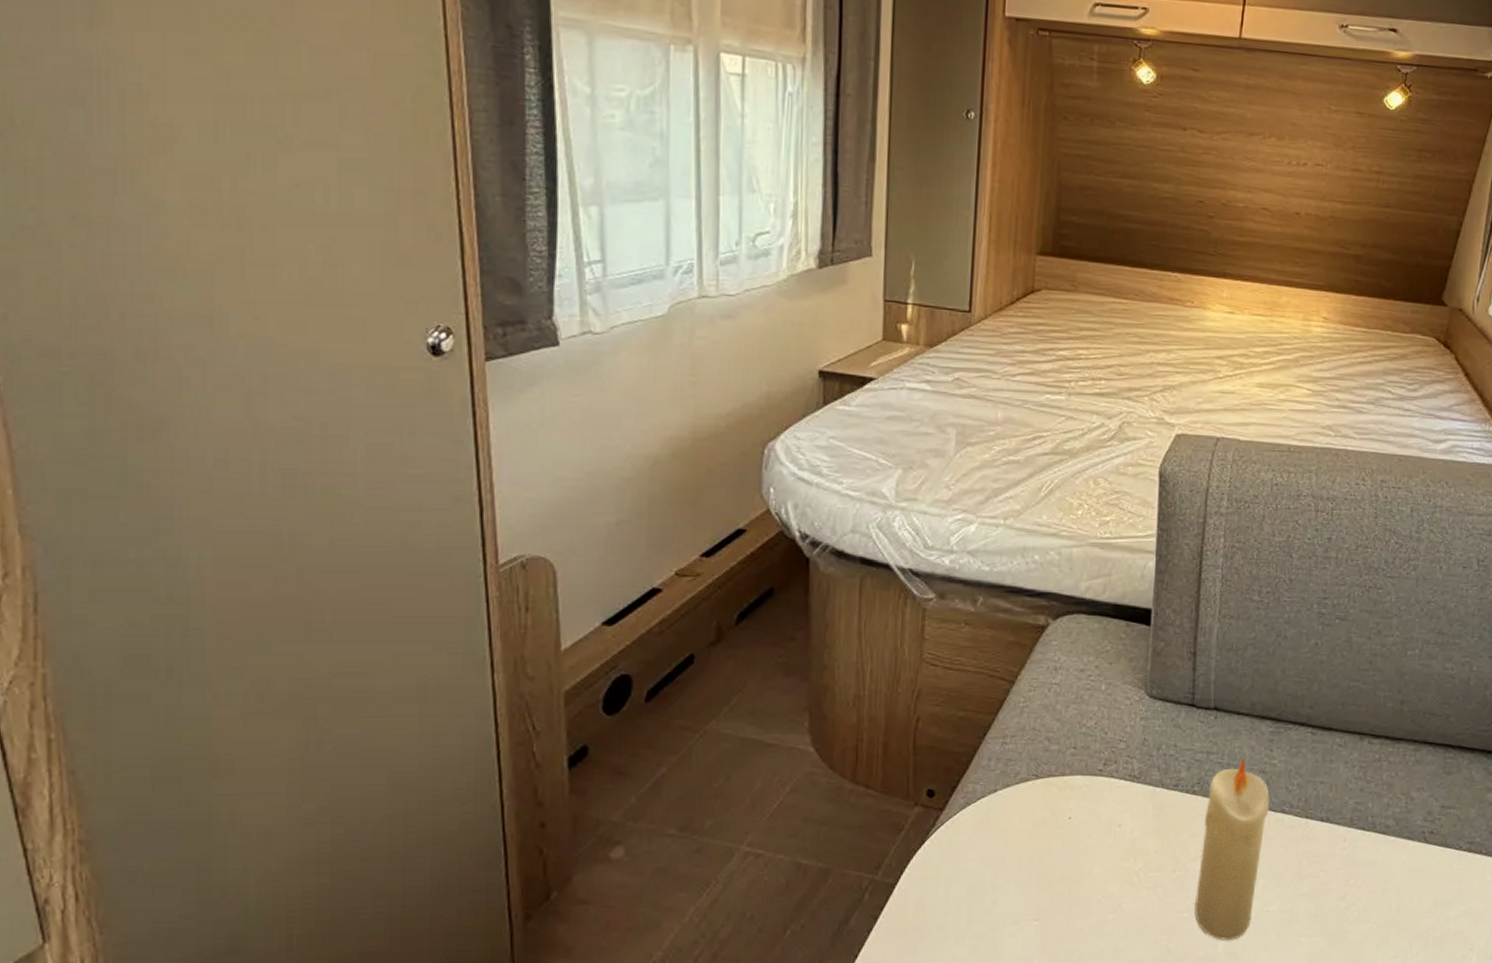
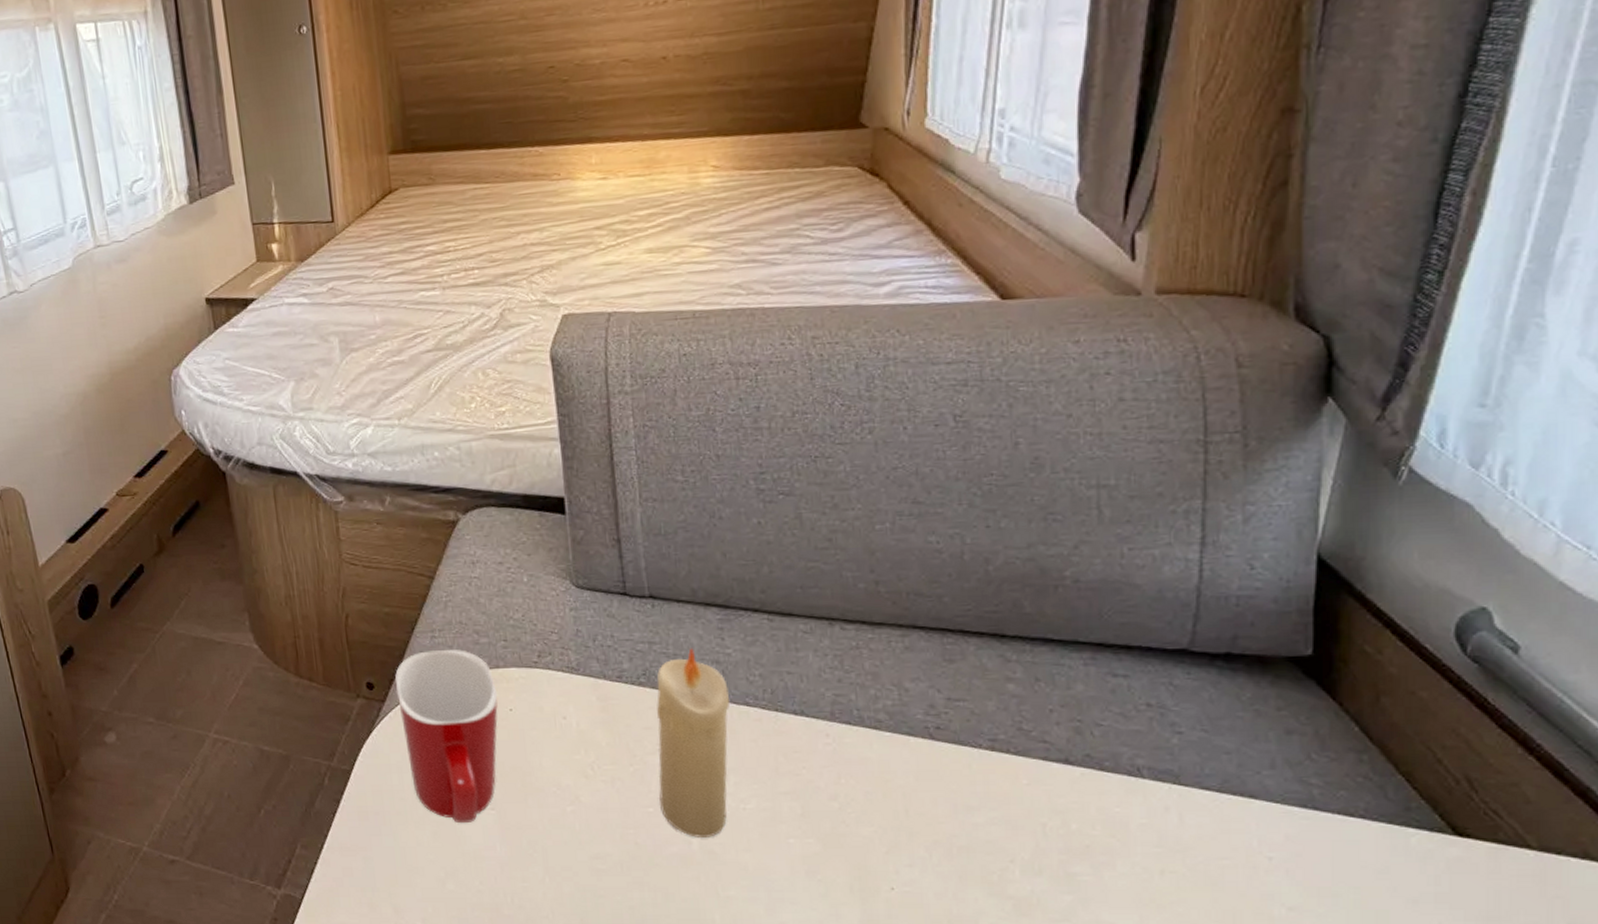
mug: none [957,756,1060,937] -> present [395,650,498,824]

